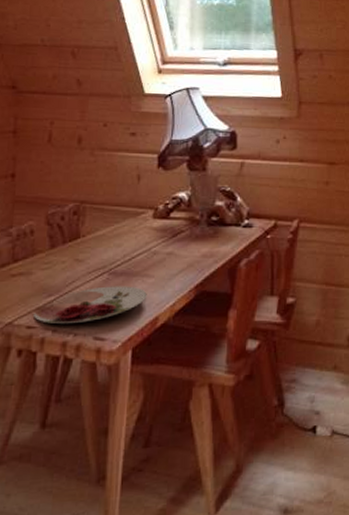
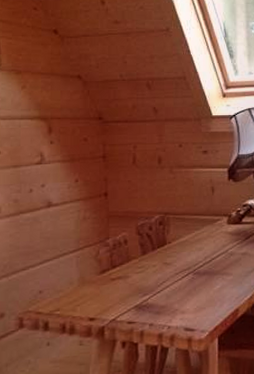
plate: present [34,286,147,324] -> none [133,283,228,319]

